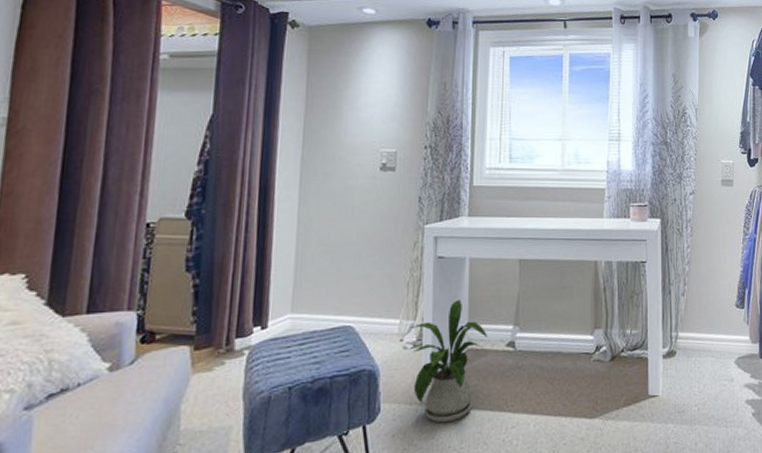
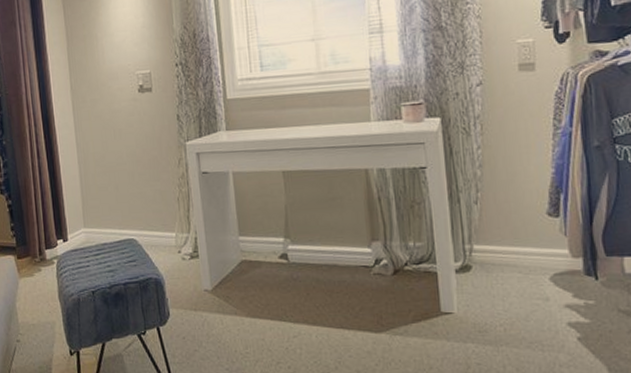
house plant: present [410,299,488,423] -> none [185,212,260,329]

